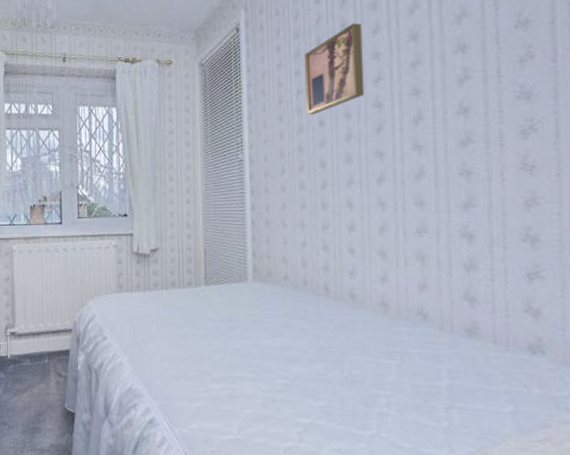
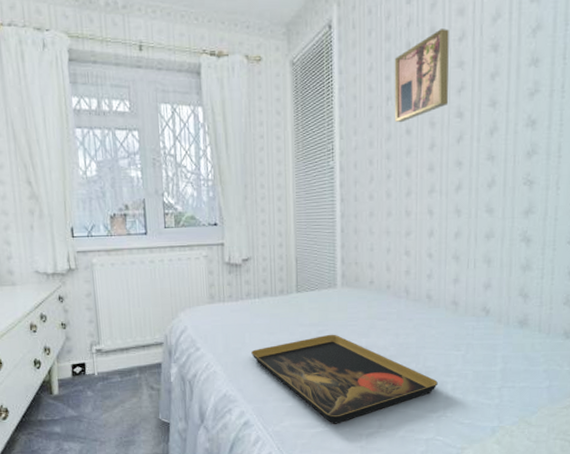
decorative tray: none [158,331,368,433] -> present [251,334,438,424]

